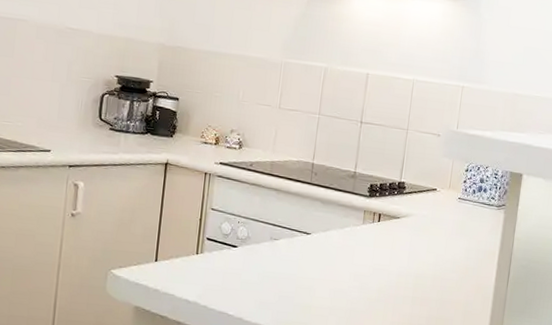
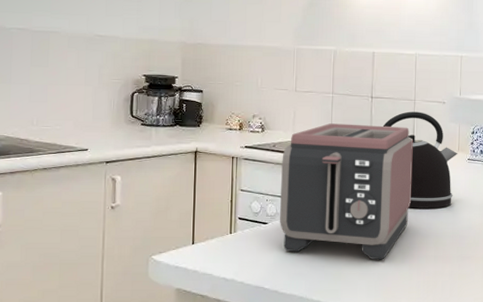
toaster: none [250,146,402,297] -> present [280,123,413,260]
kettle: none [370,141,449,248] -> present [382,111,458,209]

